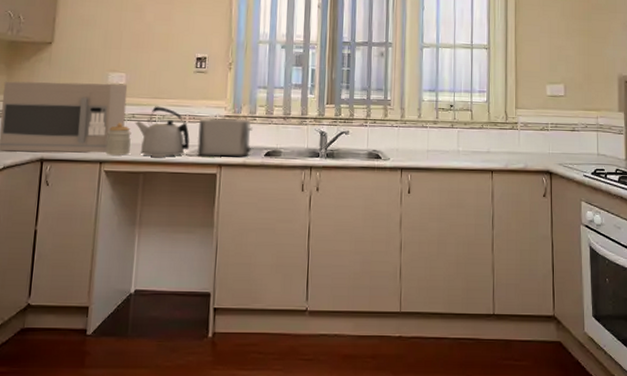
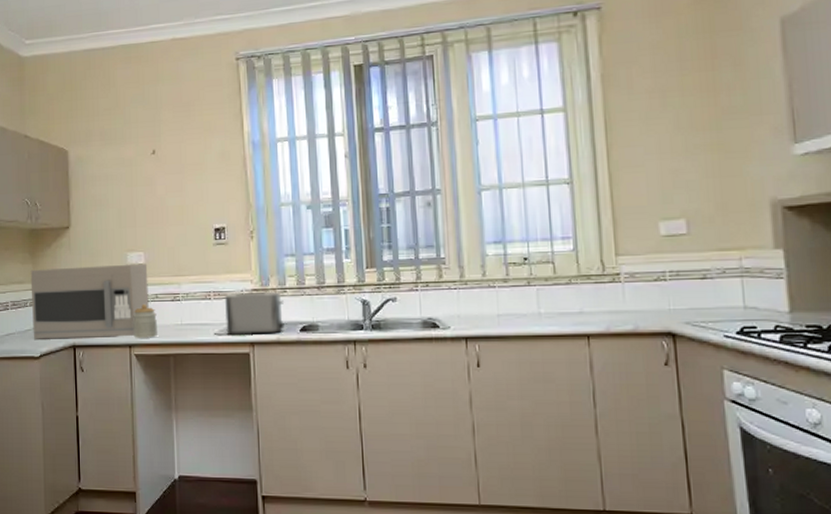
kettle: present [135,106,190,158] -> none [159,284,218,339]

